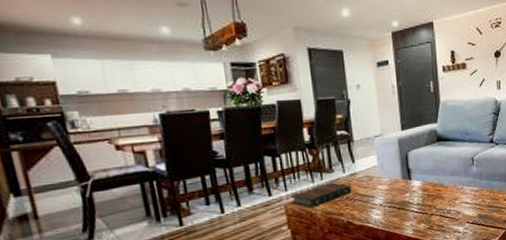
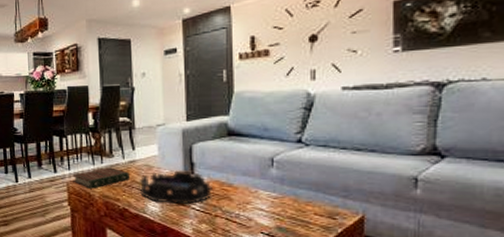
decorative bowl: none [361,177,427,211] -> present [139,170,212,205]

